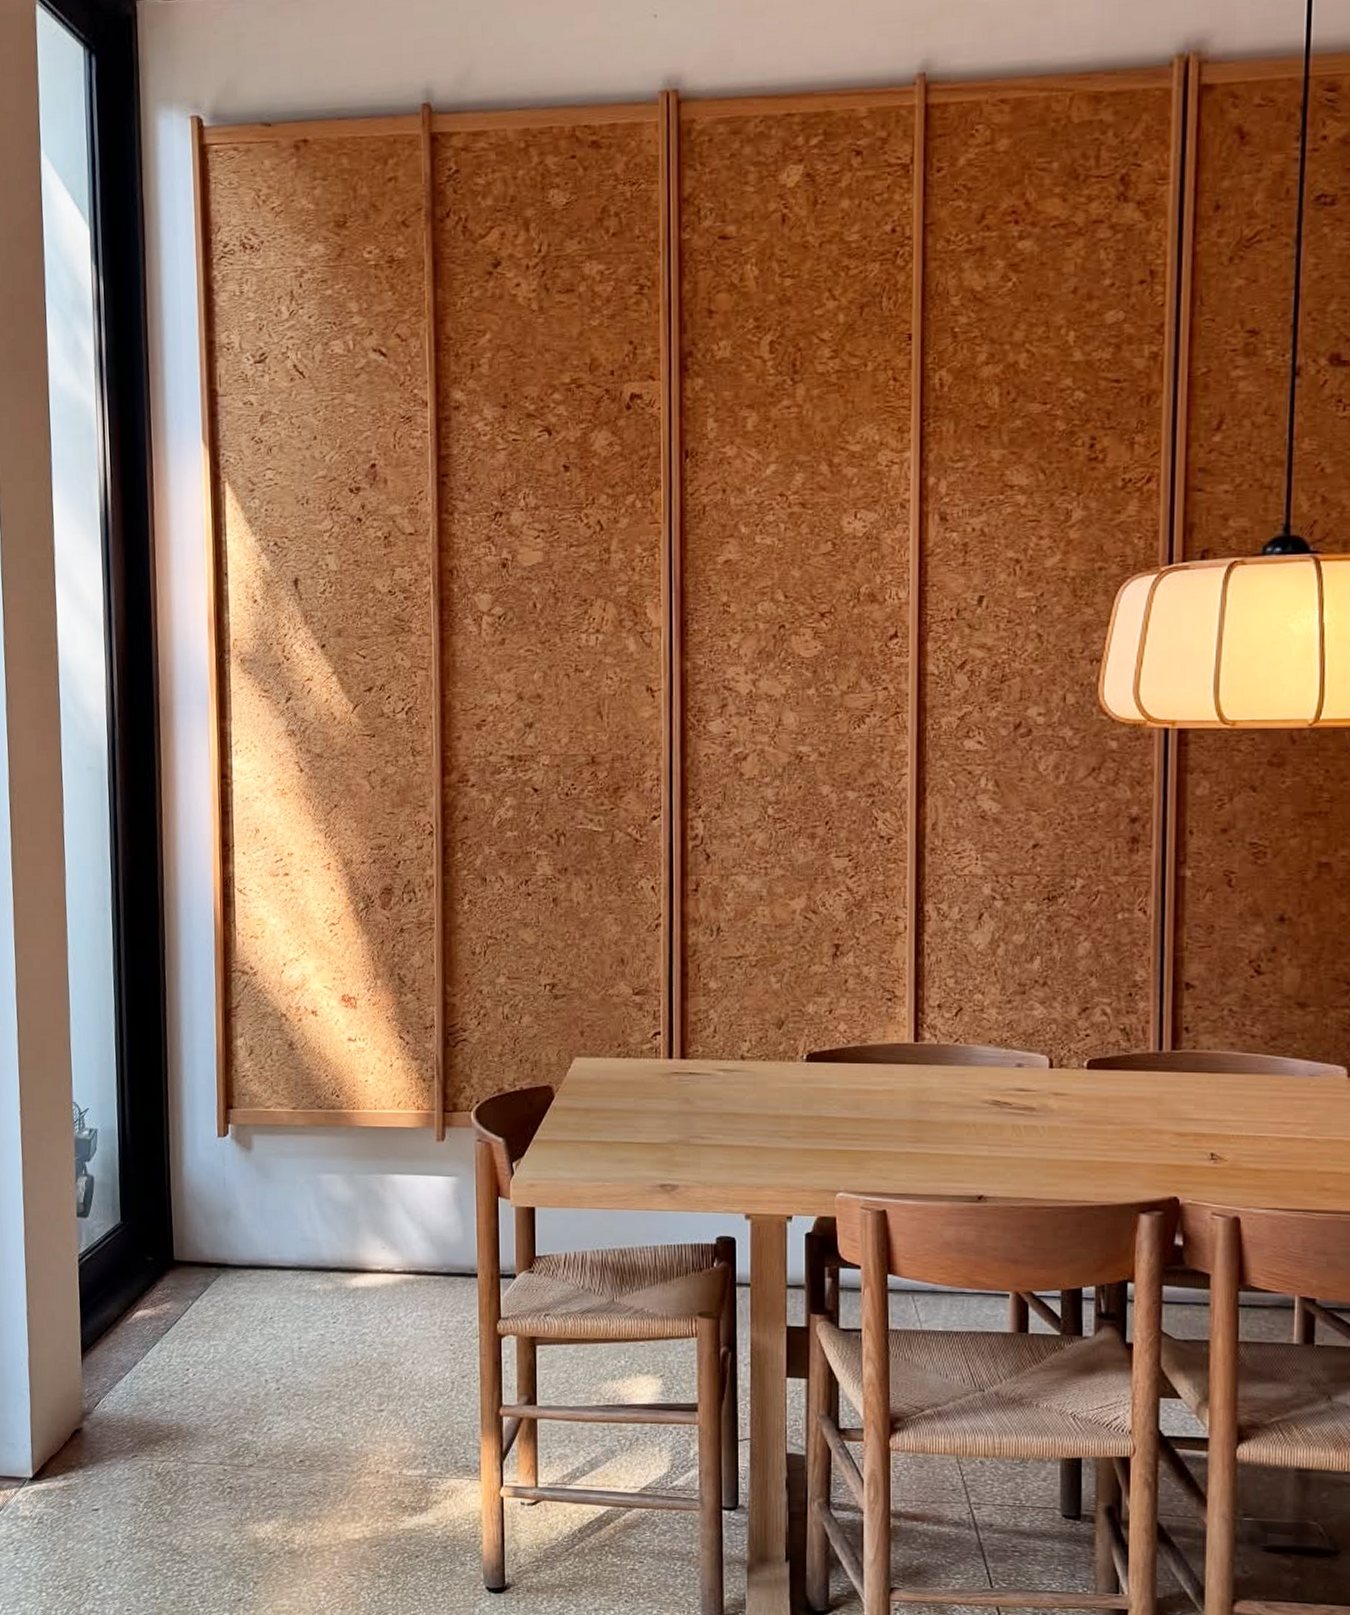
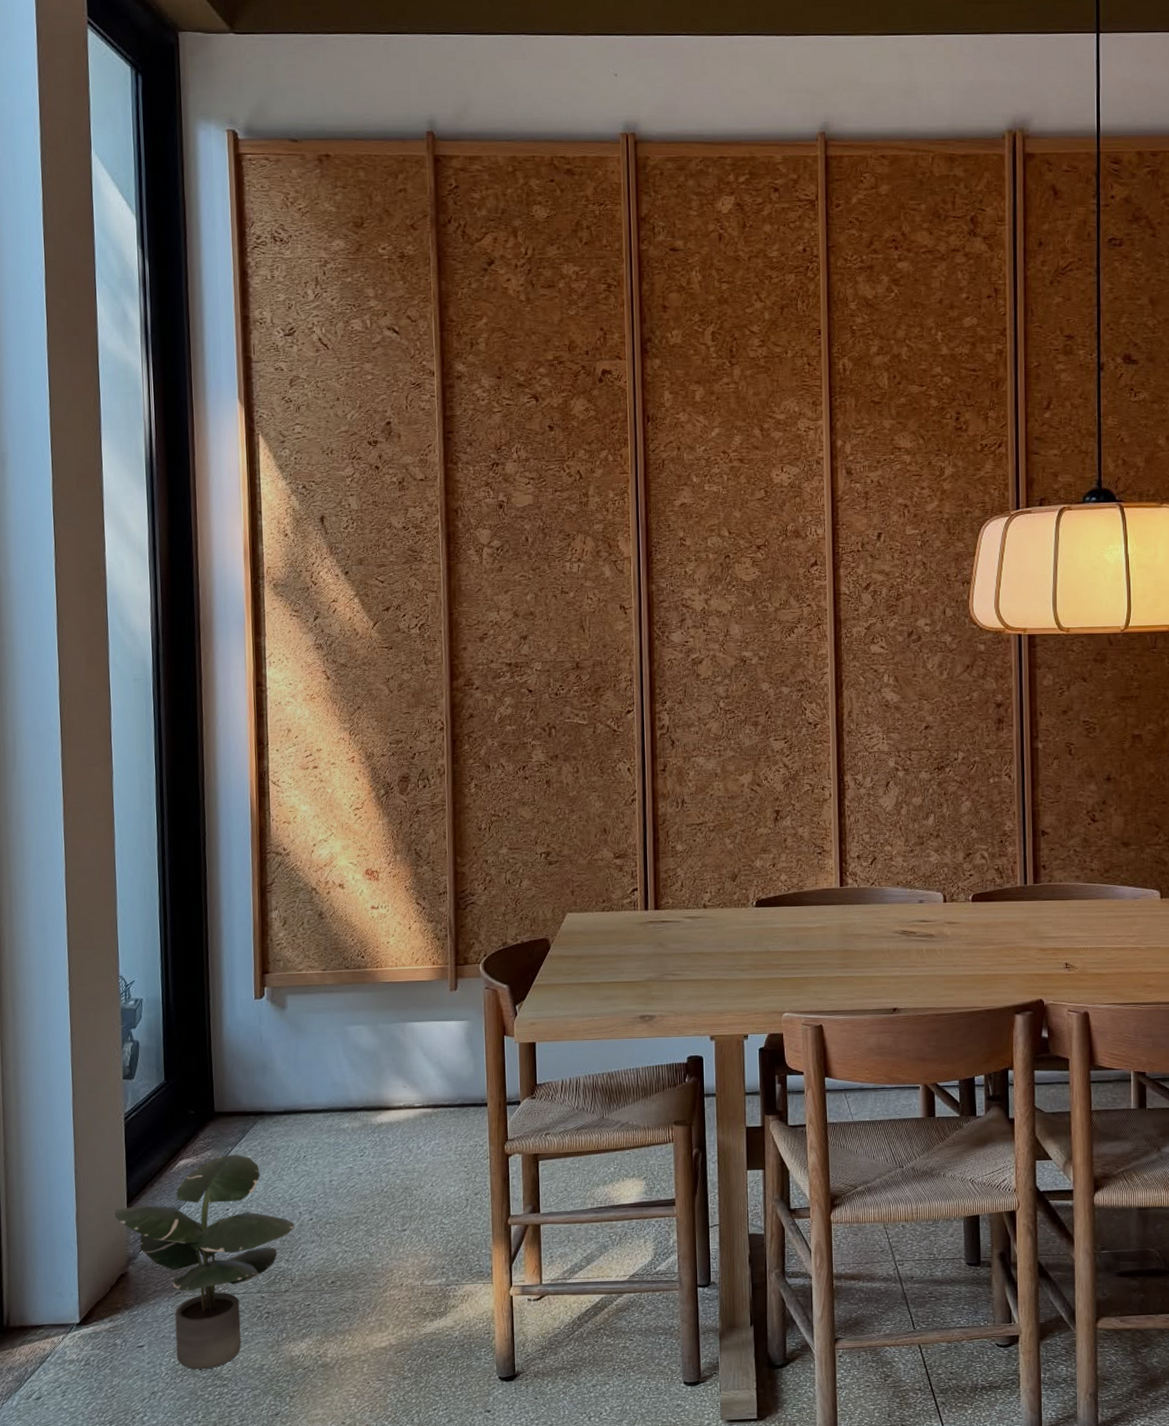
potted plant: none [67,1309,260,1542] -> present [113,1154,295,1370]

